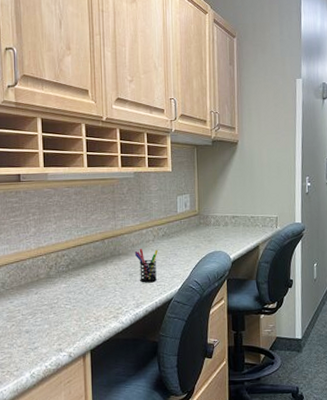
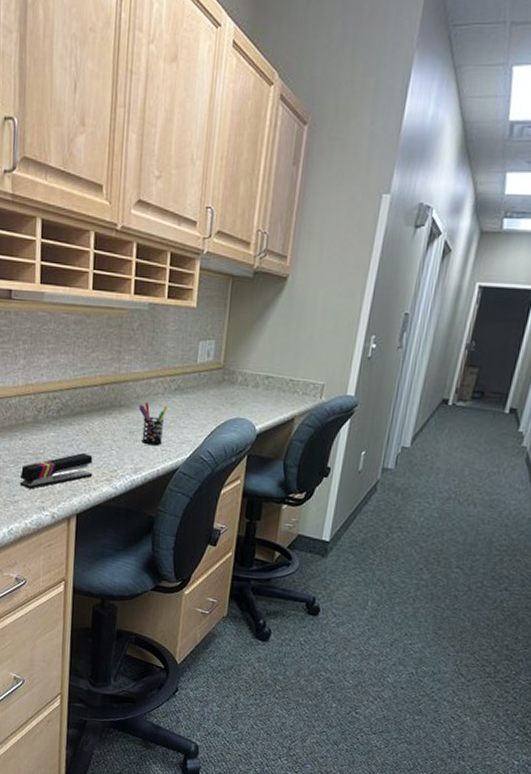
stapler: none [37,297,102,335] -> present [19,453,93,489]

